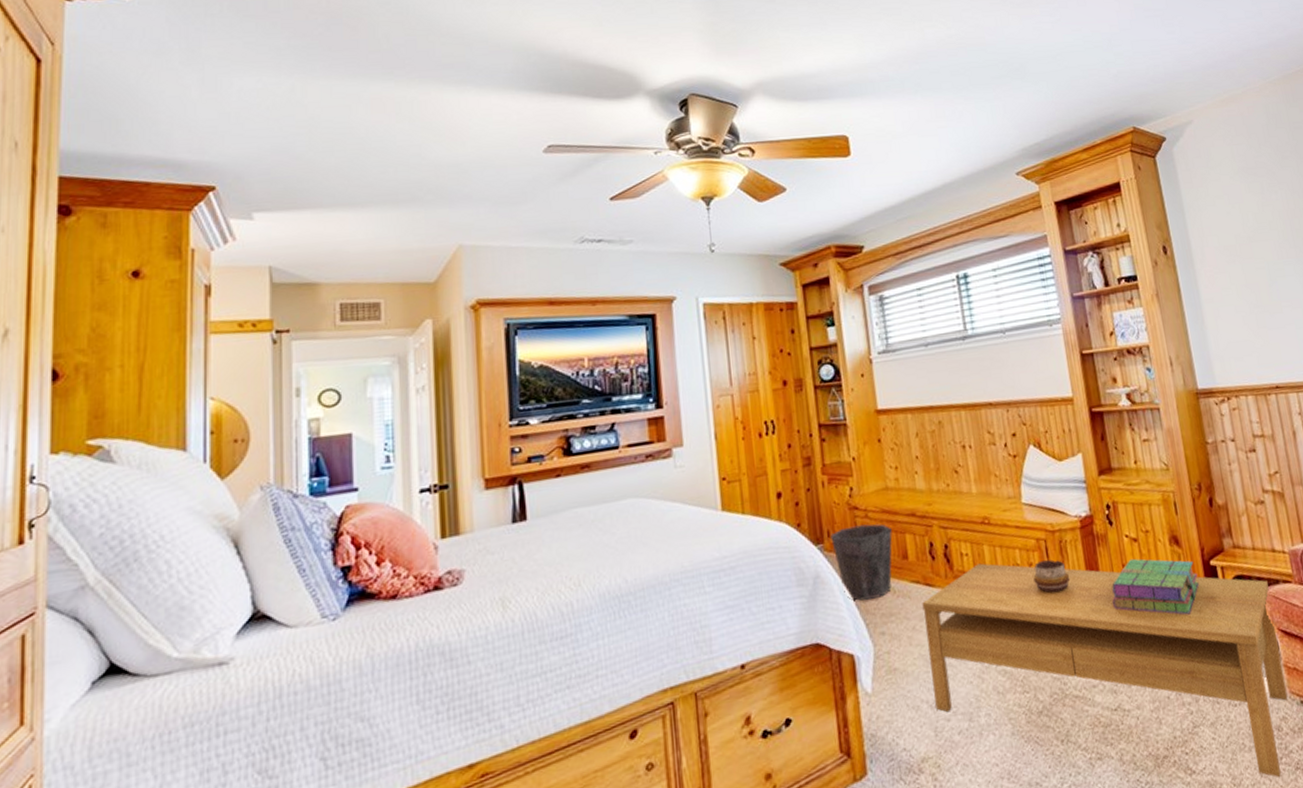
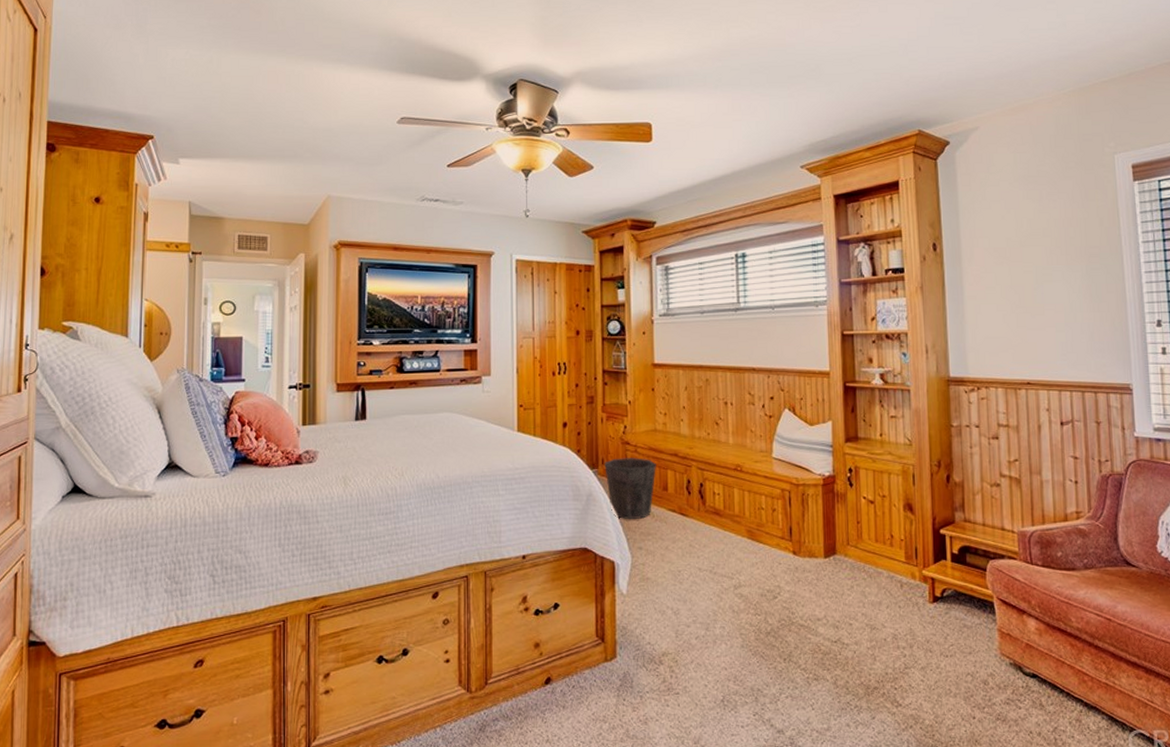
coffee table: present [922,563,1288,778] -> none [676,503,998,724]
decorative bowl: present [1033,559,1071,593] -> none [775,508,808,537]
stack of books: present [1111,558,1199,615] -> none [843,517,926,573]

